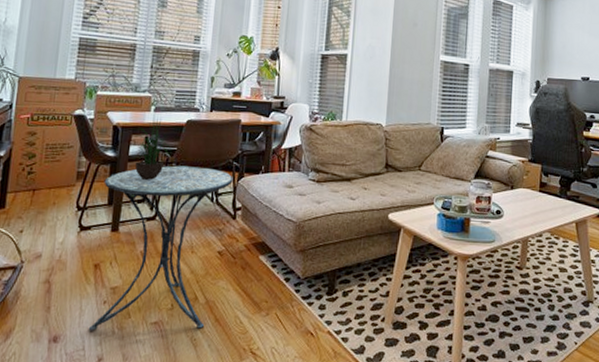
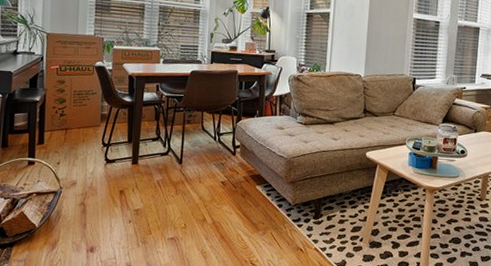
side table: present [88,165,233,331] -> none [118,109,232,244]
potted plant: present [132,112,172,180] -> none [146,64,179,122]

